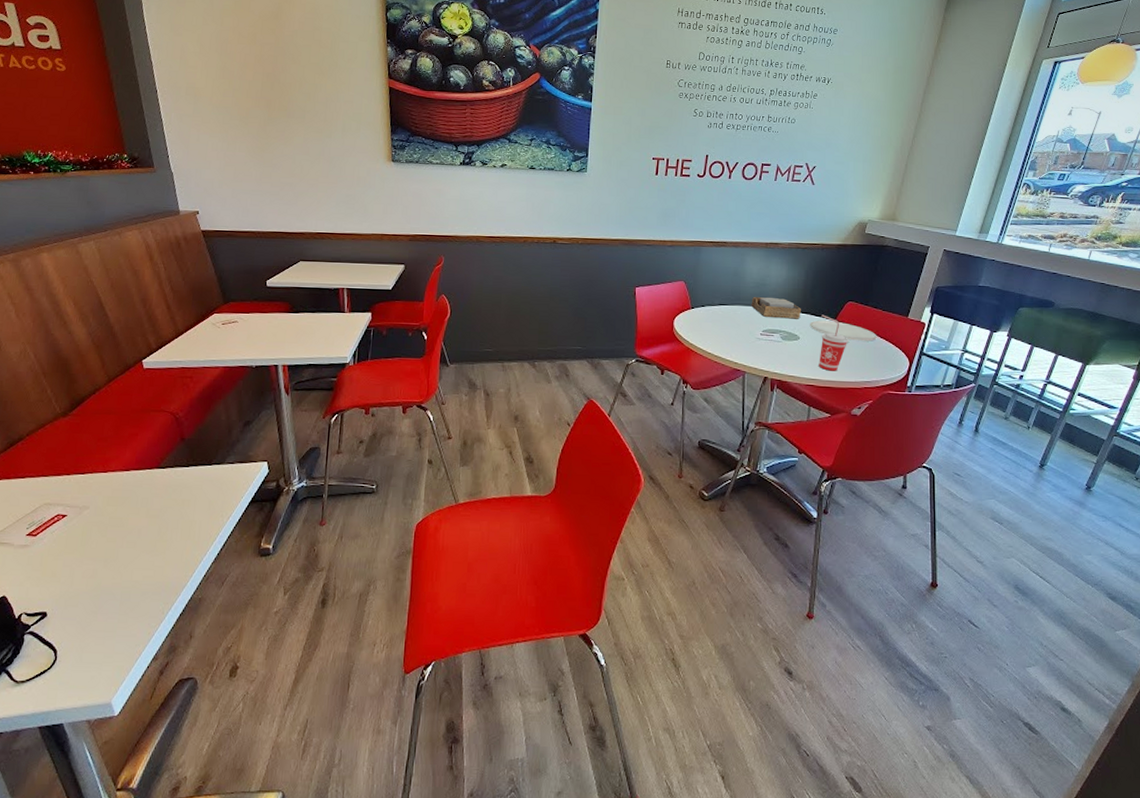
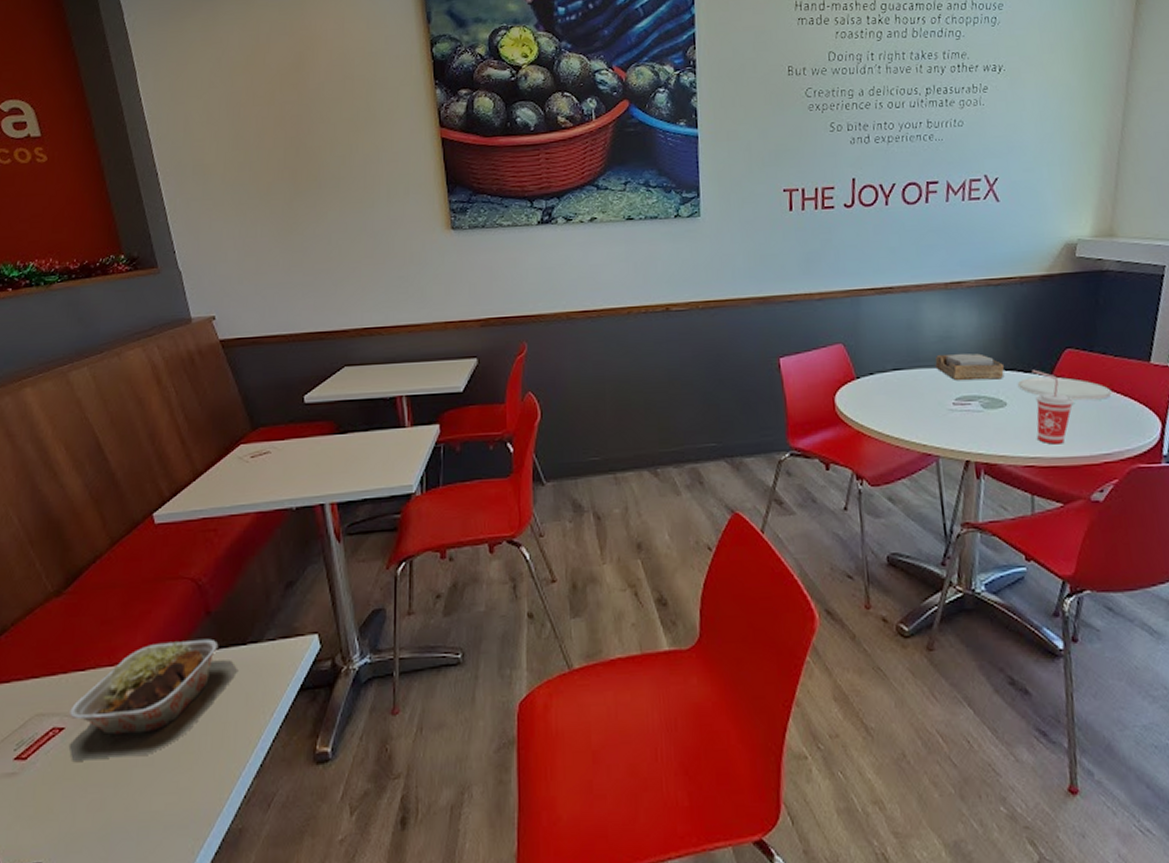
takeout container: none [69,458,204,541] -> present [68,638,238,761]

